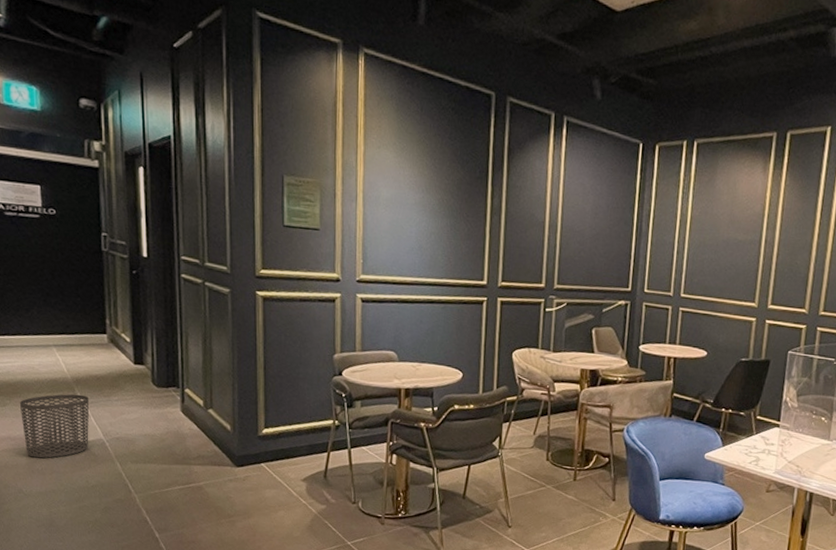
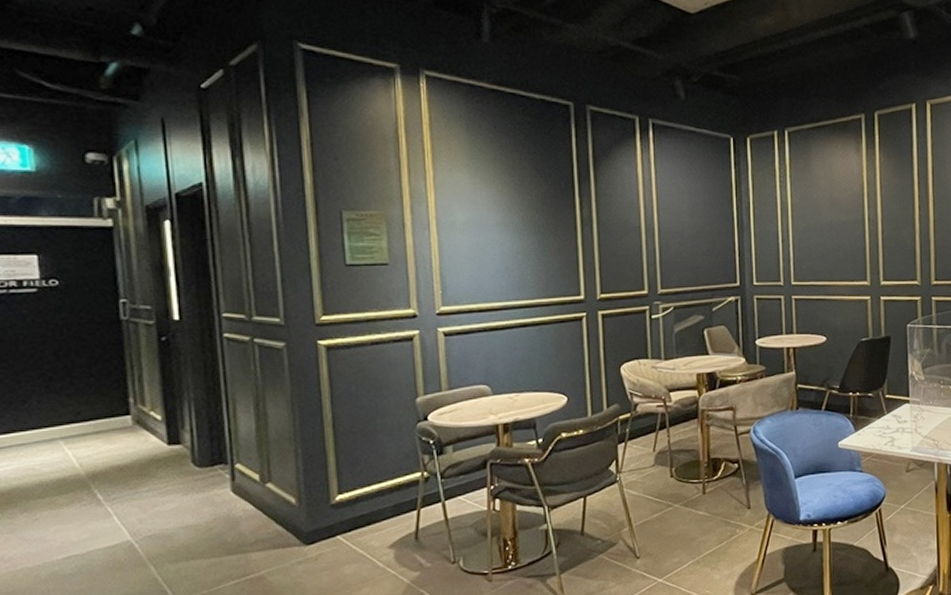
waste bin: present [19,394,90,459] -> none [15,491,112,579]

